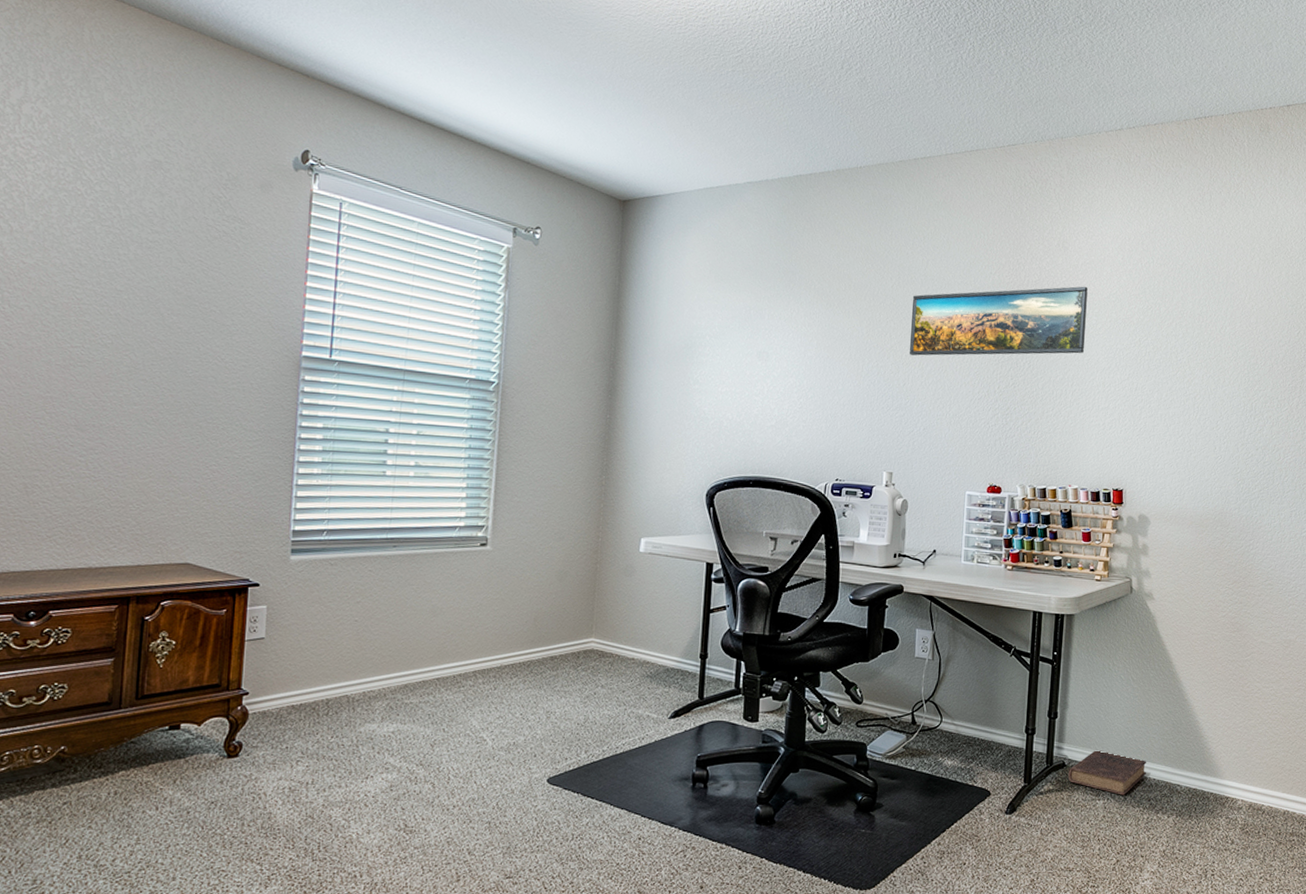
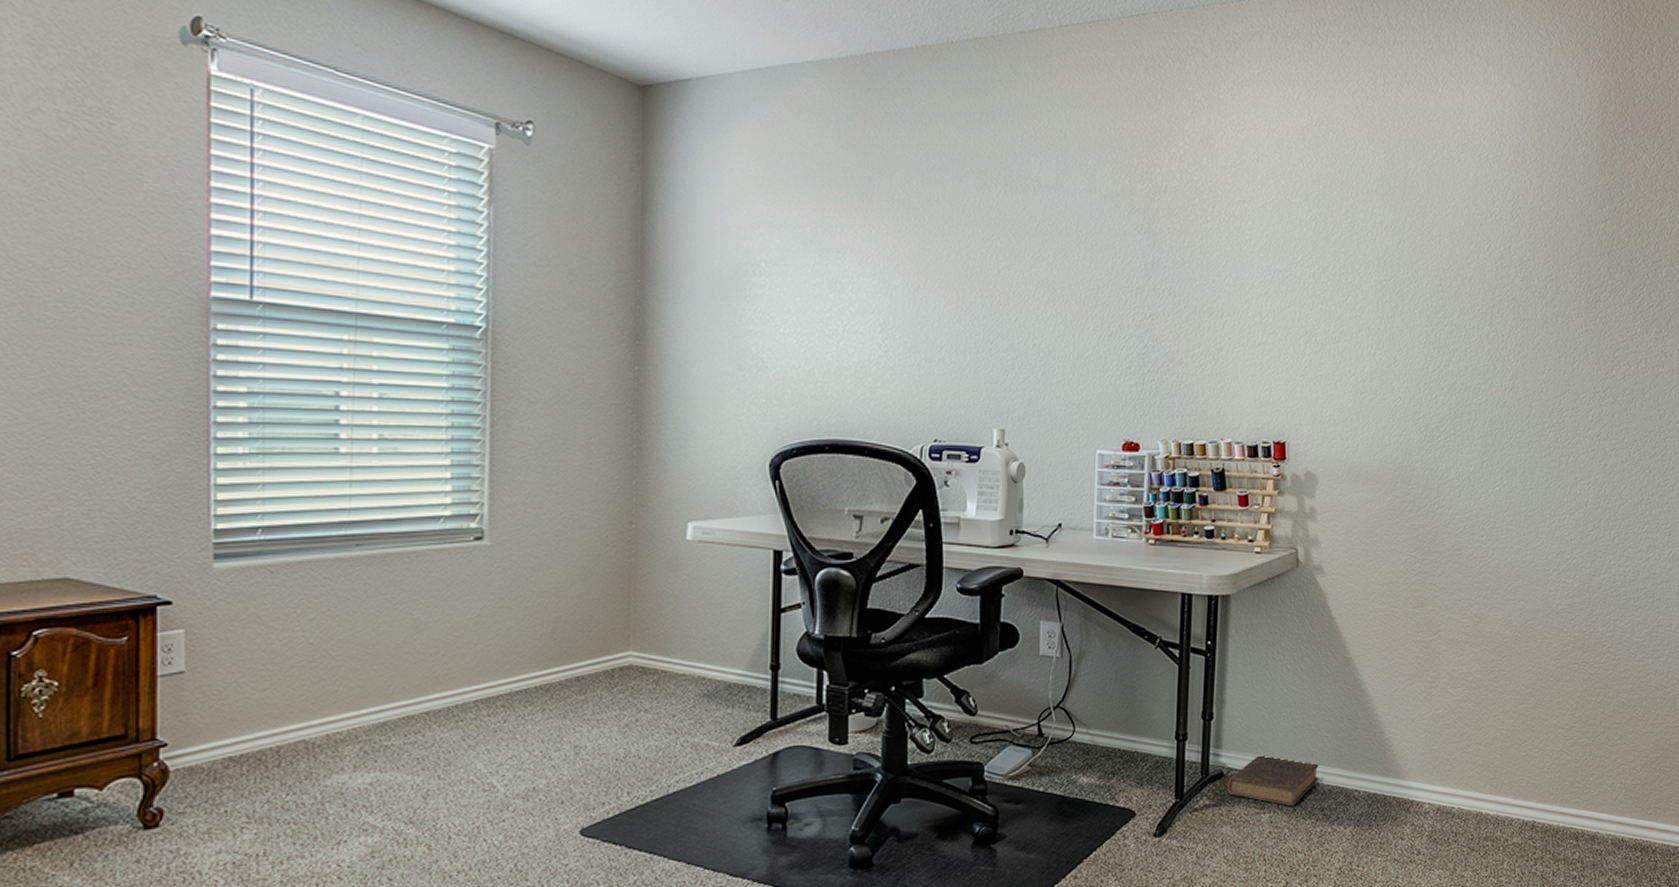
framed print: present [910,286,1088,356] -> none [1021,192,1239,283]

